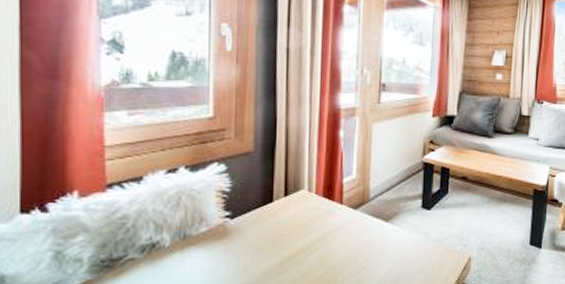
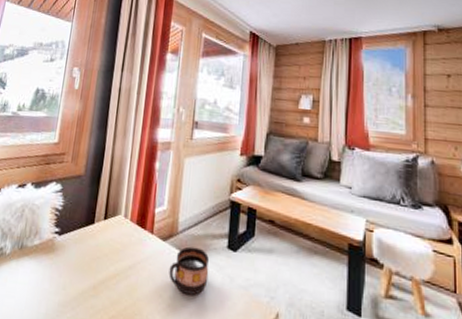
cup: none [362,211,404,255] -> present [169,246,209,295]

